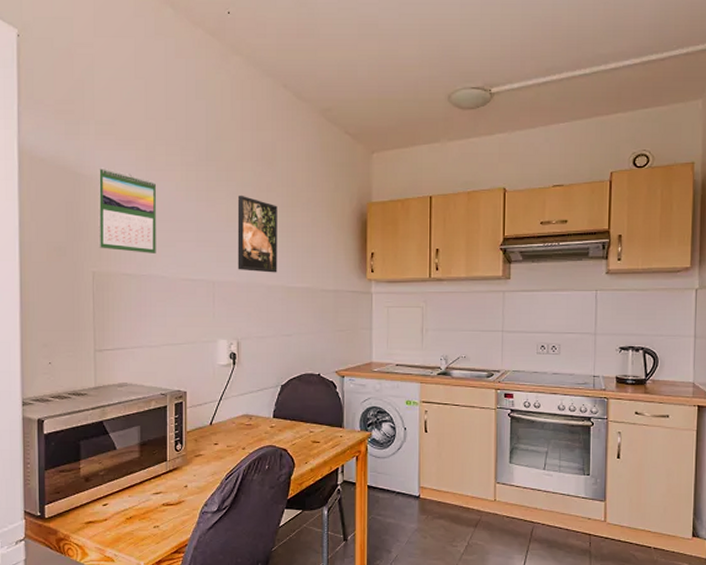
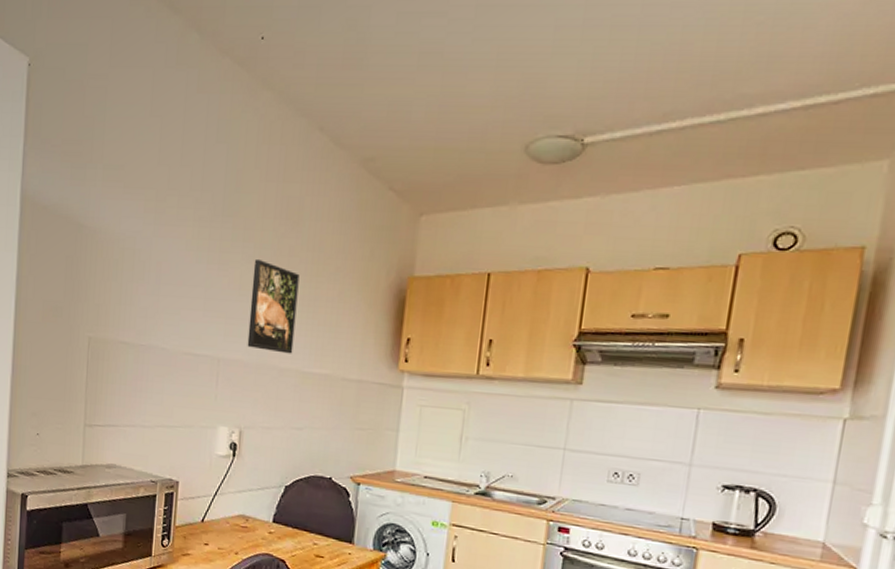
calendar: present [98,167,156,253] -> none [97,219,164,321]

